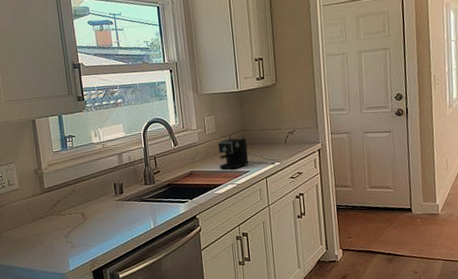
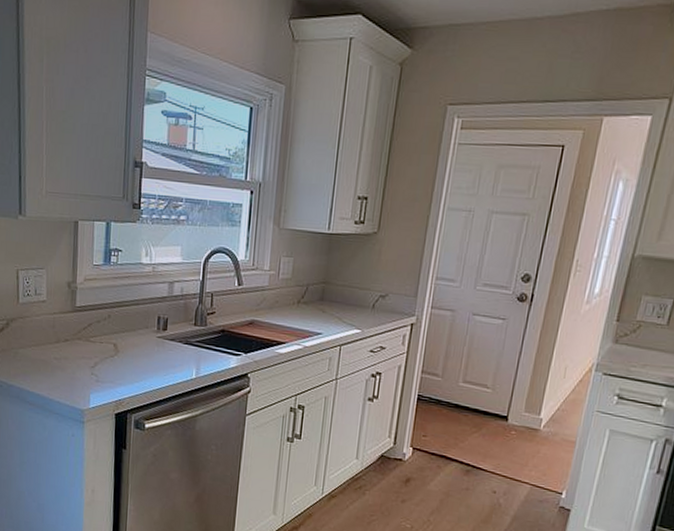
coffee maker: present [217,138,276,170] -> none [287,290,356,331]

